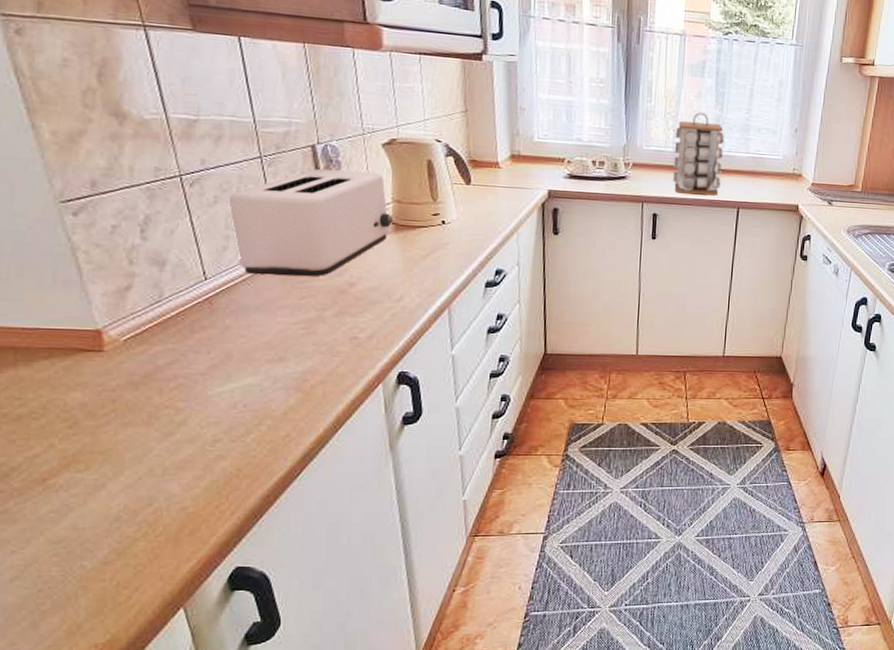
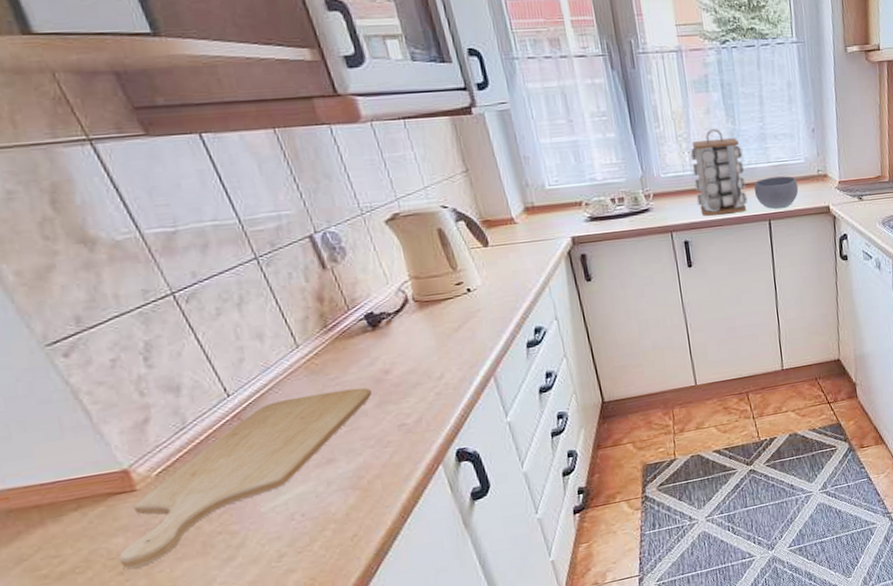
chopping board: none [72,292,335,425] -> present [118,387,373,570]
toaster: present [226,168,392,277] -> none [229,251,415,383]
bowl: none [728,167,772,199] -> present [754,176,799,209]

